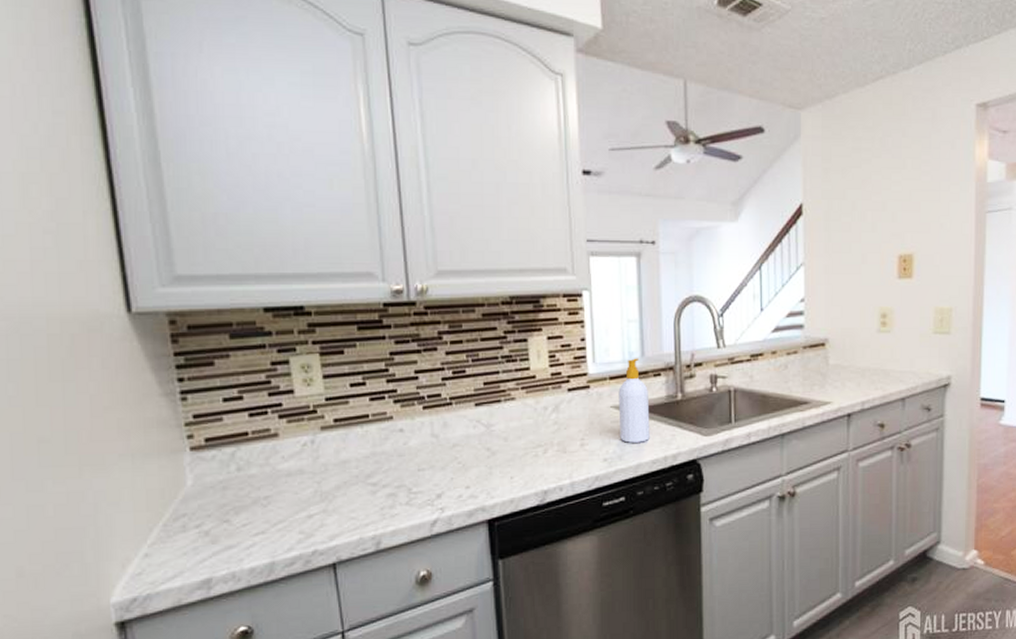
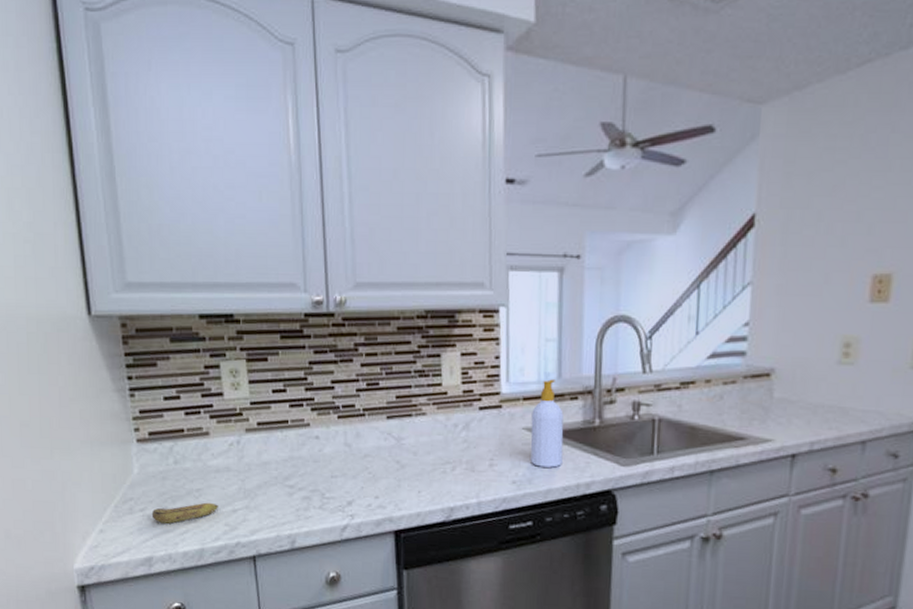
banana: none [210,510,292,539] -> present [151,502,219,524]

